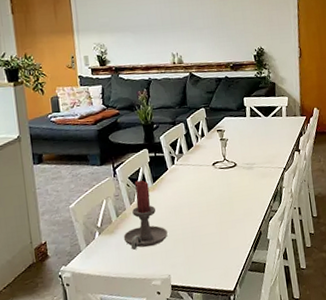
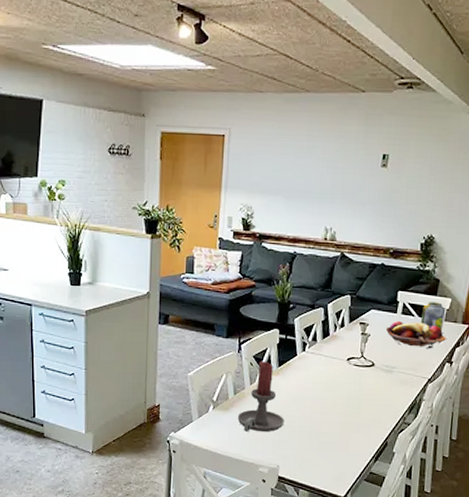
fruit basket: none [239,121,291,144] -> present [385,320,446,349]
jar: none [266,101,287,125] -> present [420,302,446,330]

